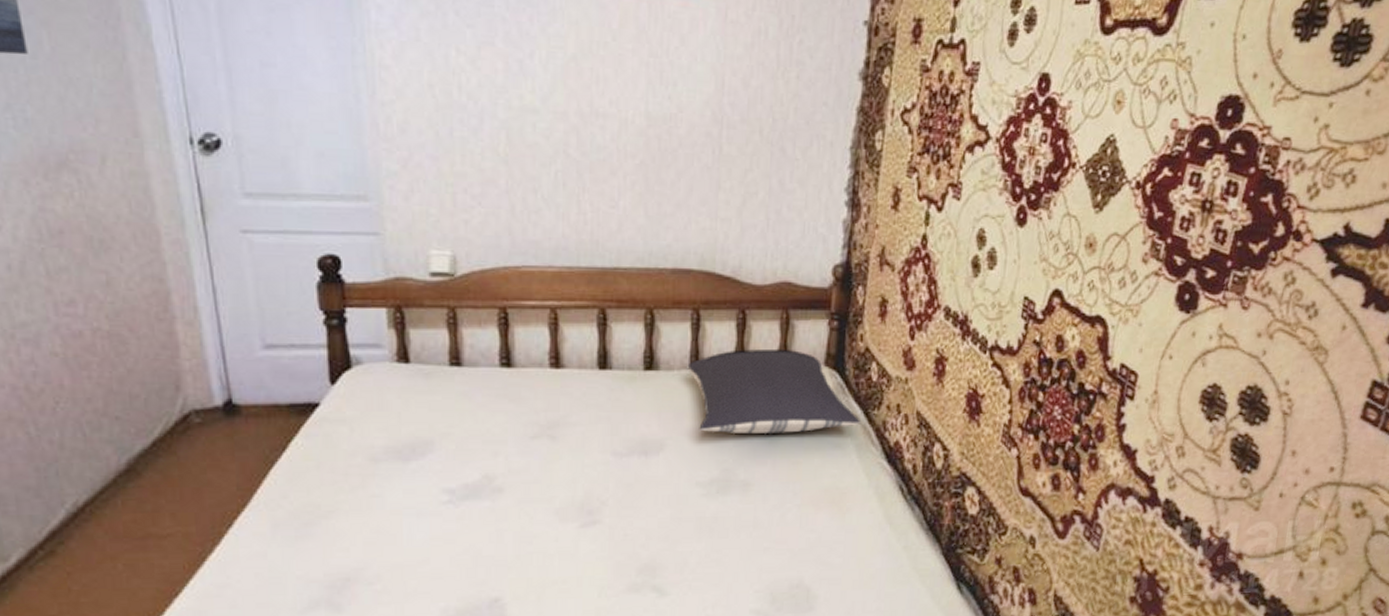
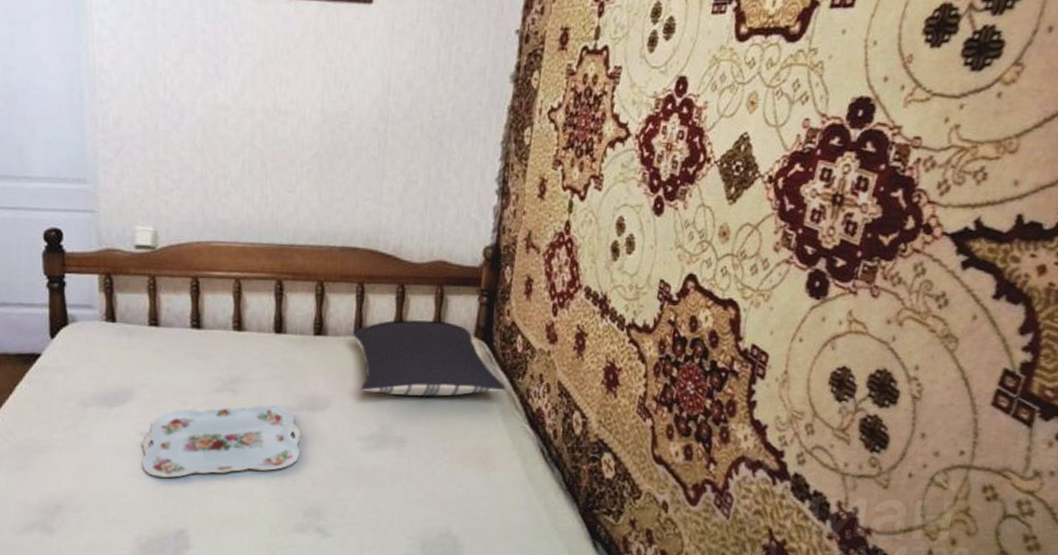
serving tray: none [446,451,633,540] -> present [141,405,302,478]

